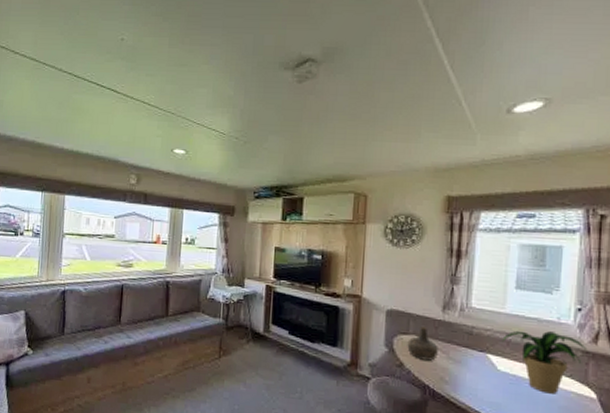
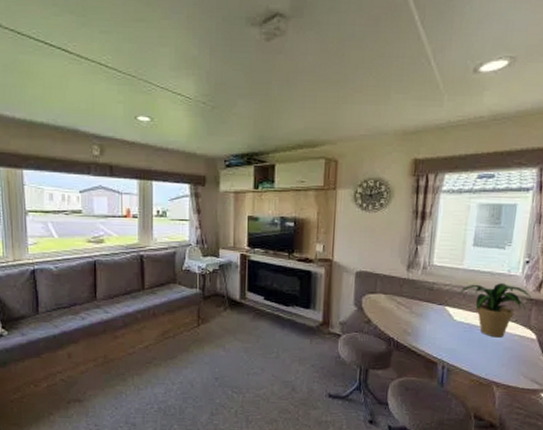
bottle: present [407,327,438,361] -> none [374,285,402,316]

